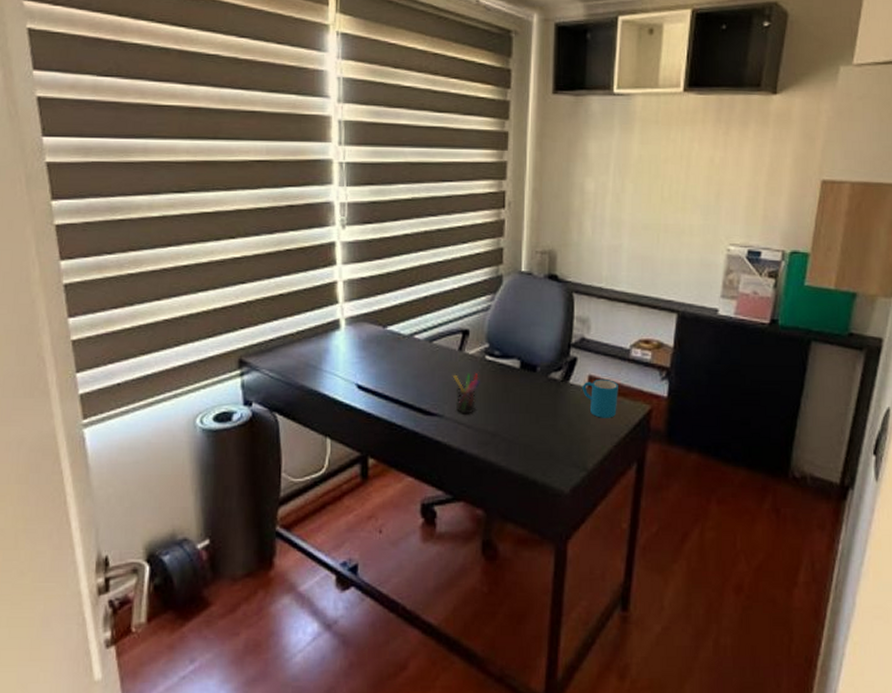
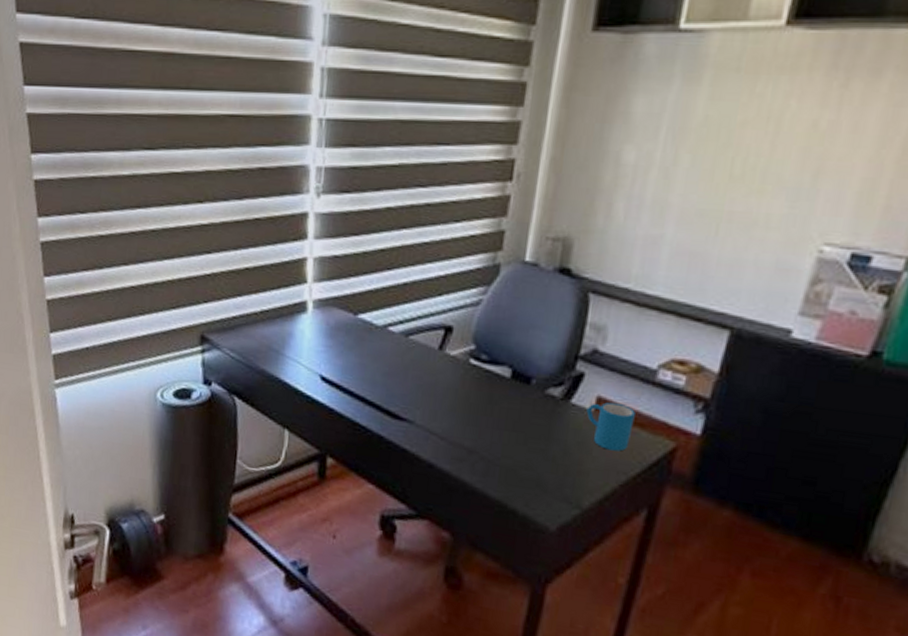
pen holder: present [453,373,480,414] -> none [429,376,460,425]

